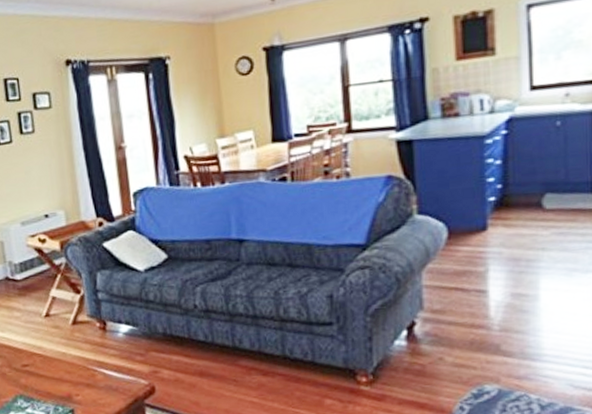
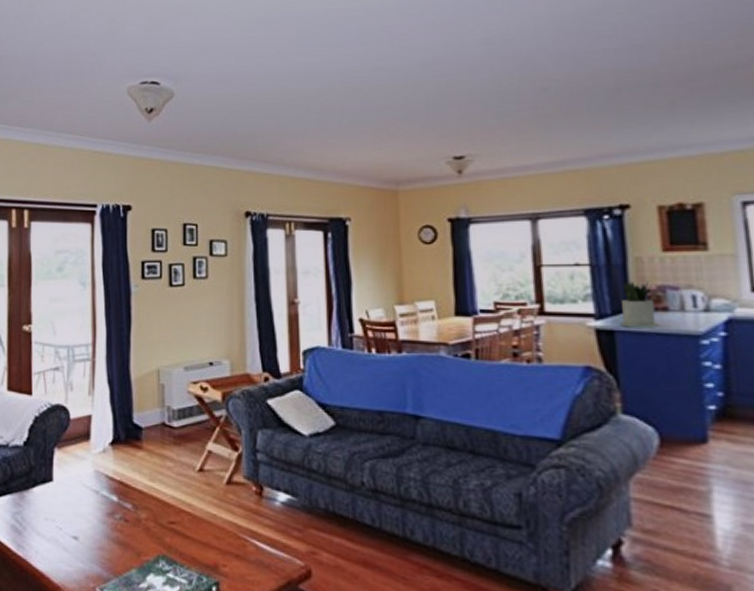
planter: none [417,91,450,136] -> present [620,281,658,328]

